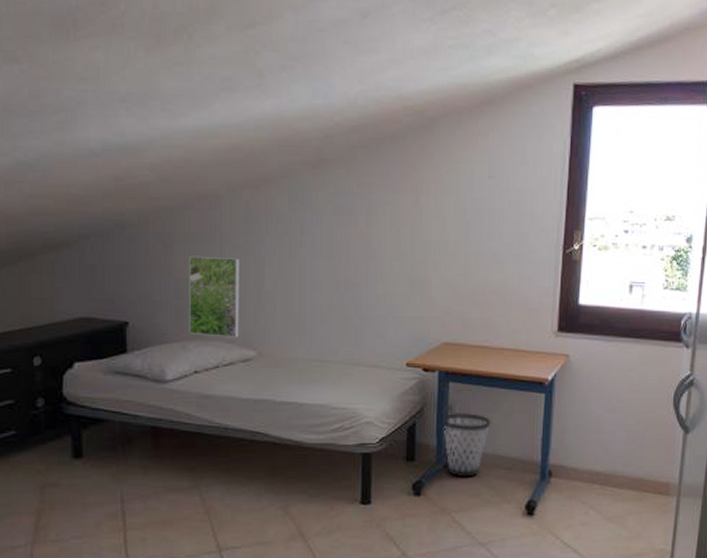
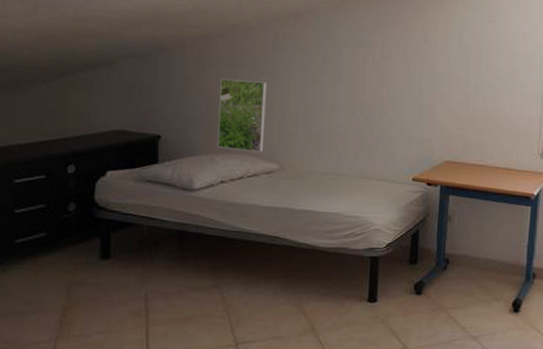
wastebasket: present [443,413,491,478] -> none [443,222,484,279]

